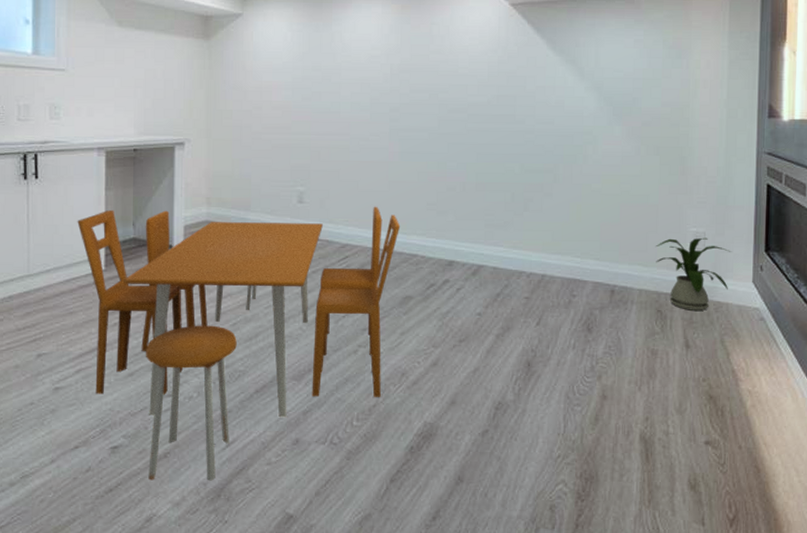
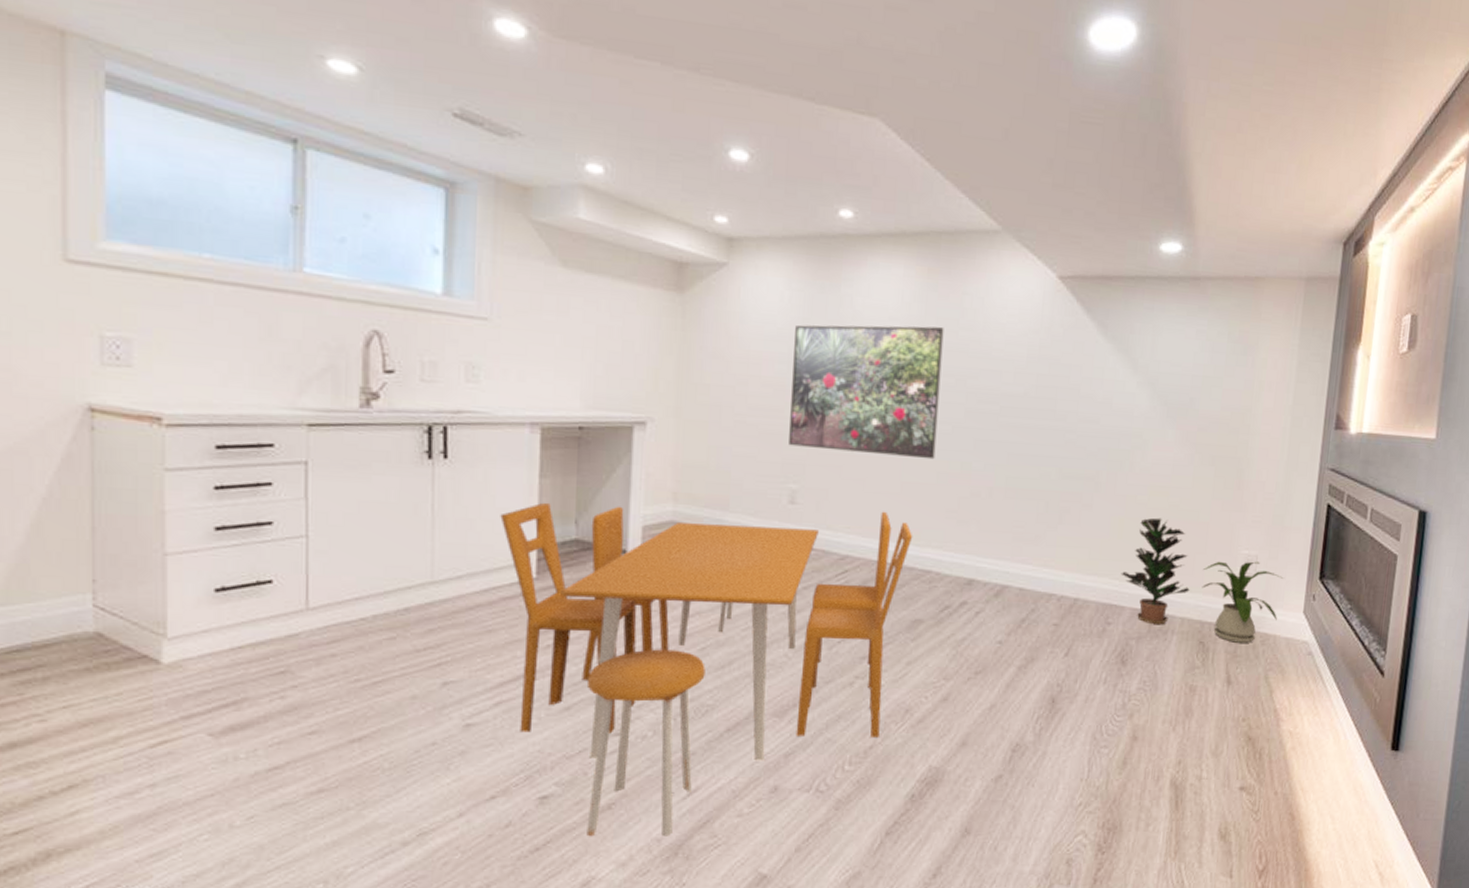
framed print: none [296,53,417,162] -> present [789,325,944,460]
potted plant: none [582,202,645,296] -> present [1121,517,1190,625]

